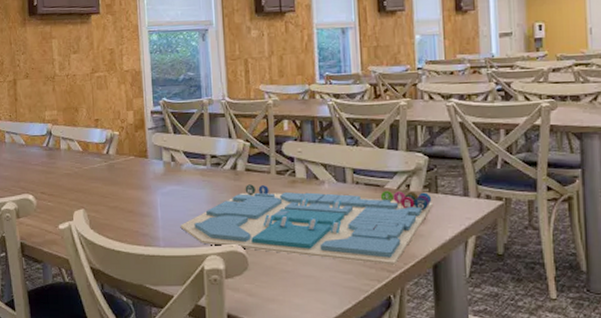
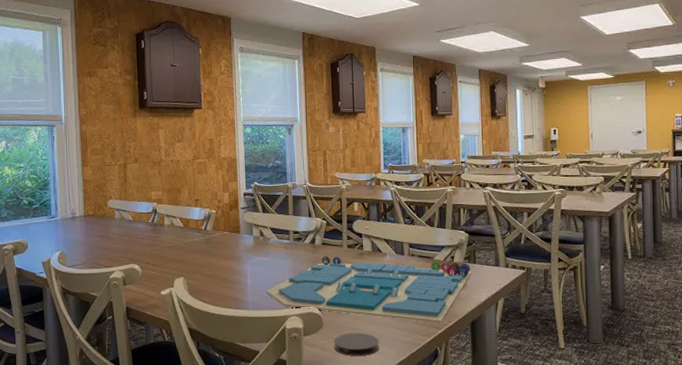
coaster: none [262,275,318,303] -> present [334,332,379,356]

